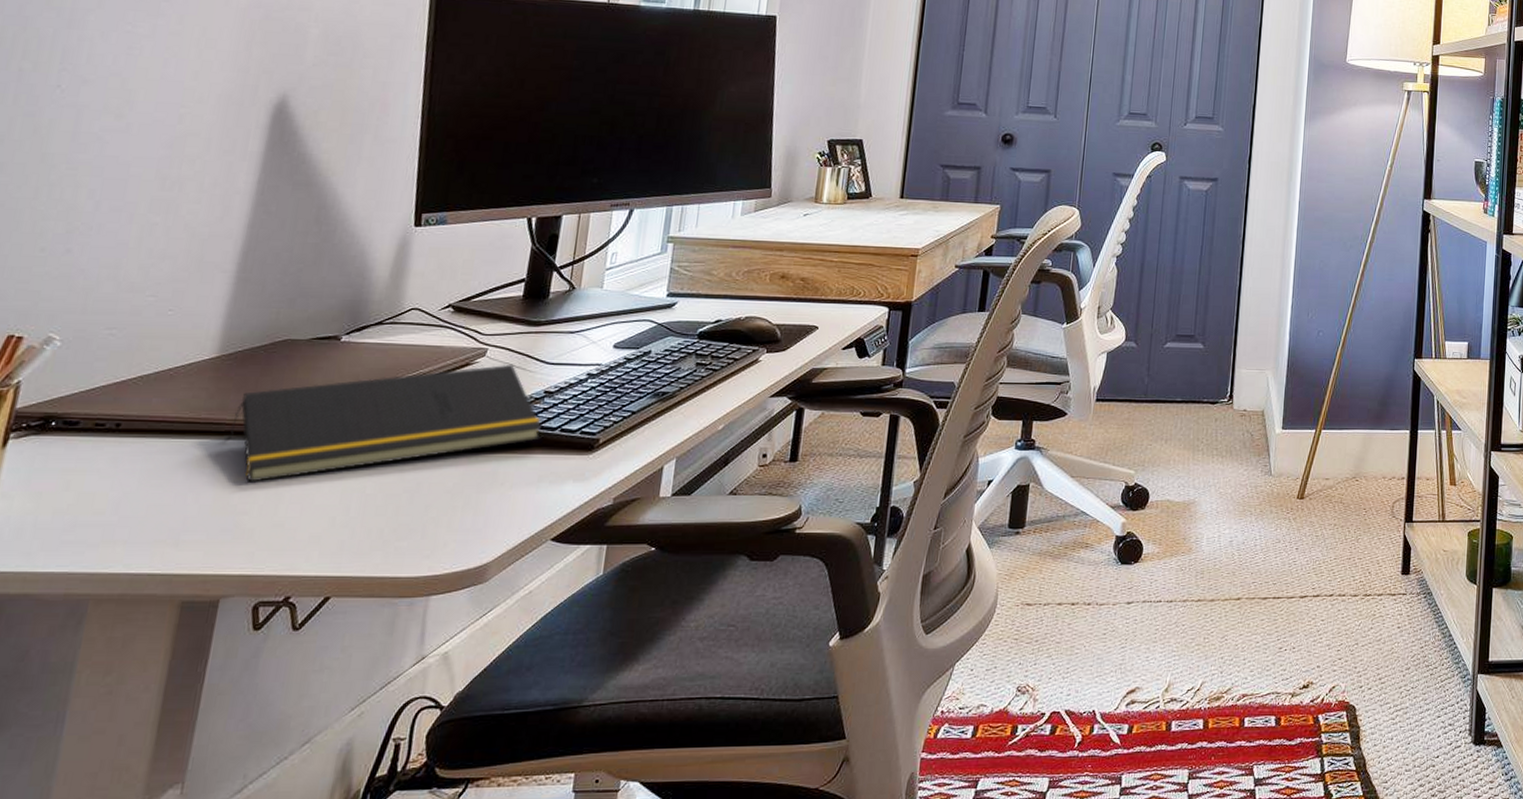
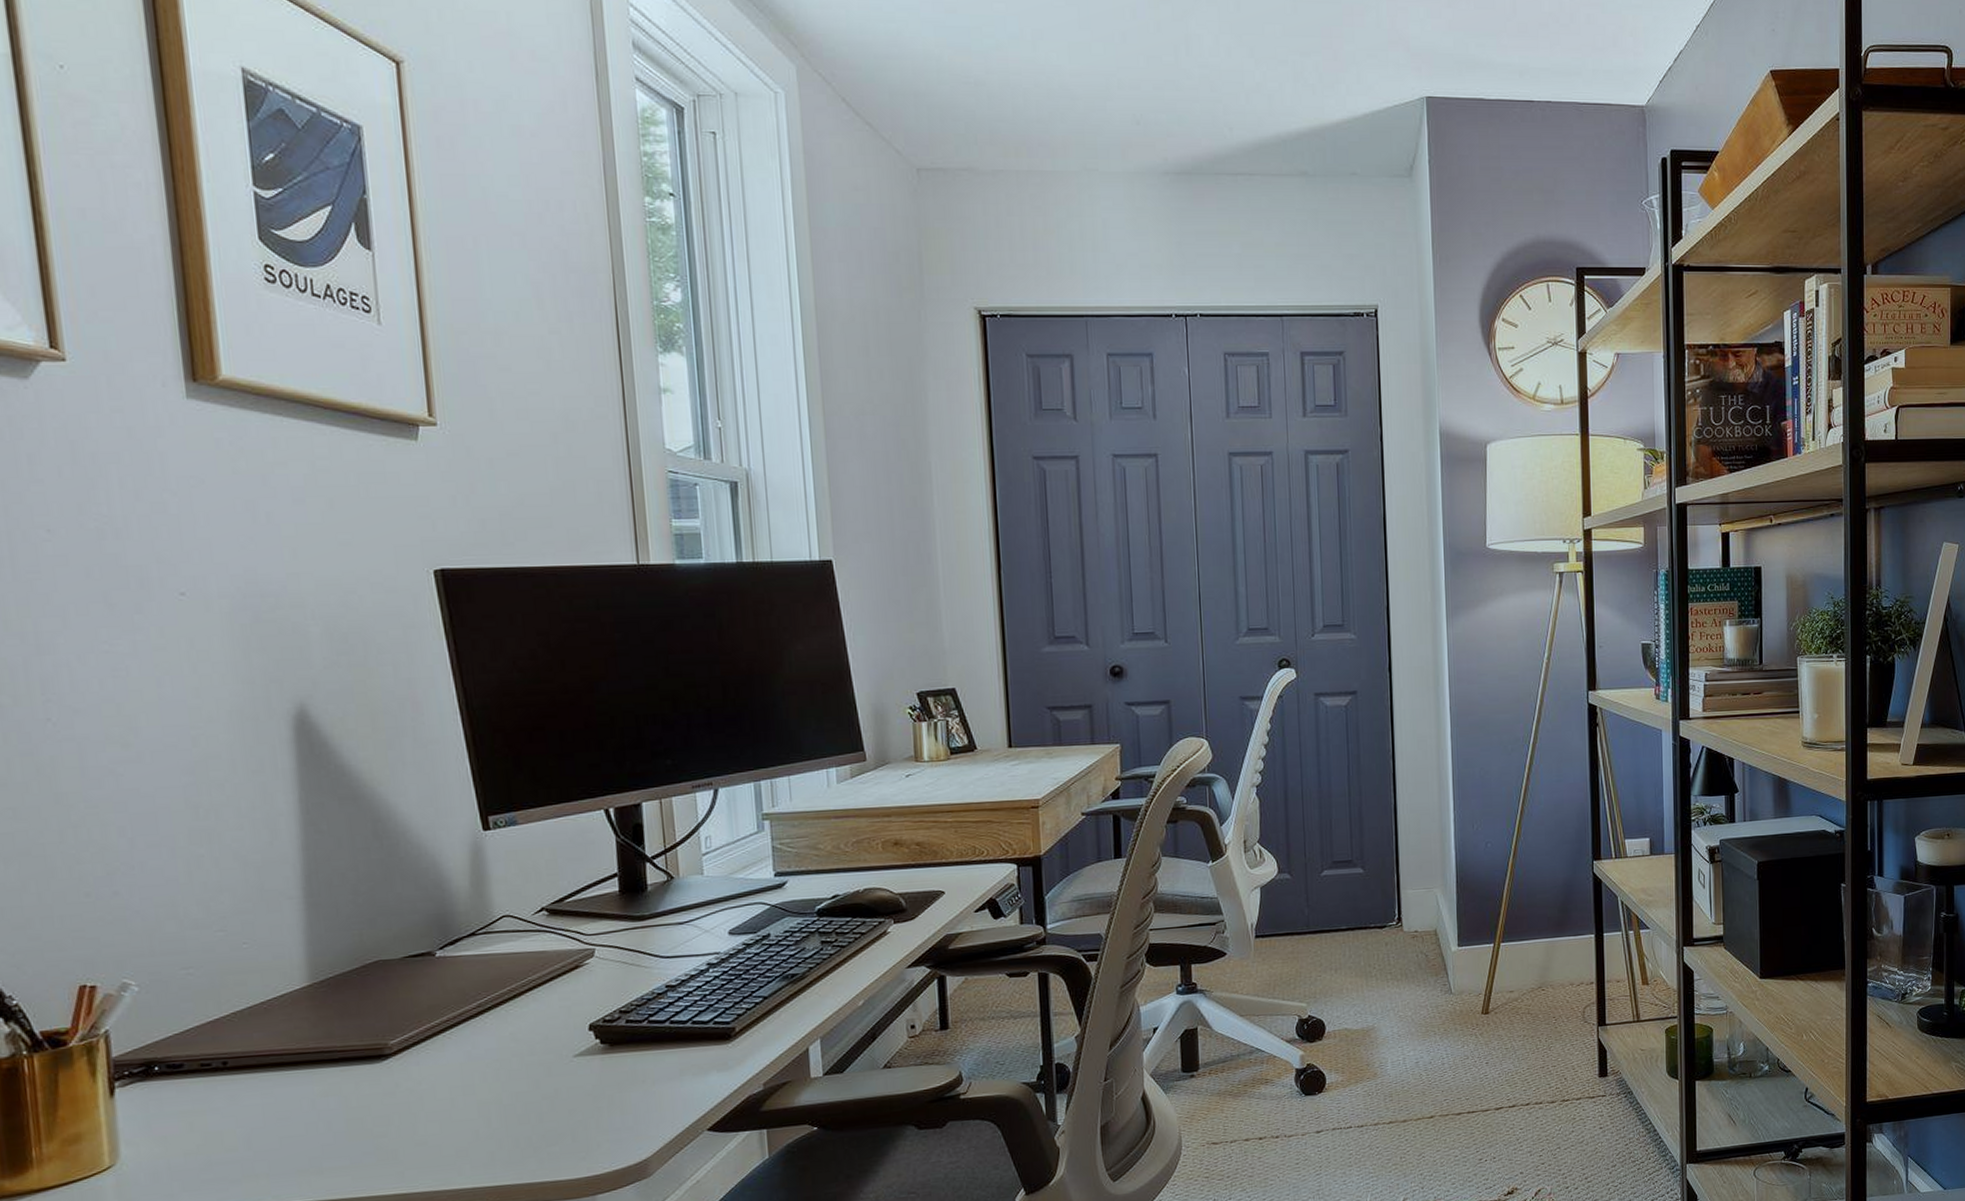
notepad: present [228,364,542,484] -> none [344,961,673,1107]

